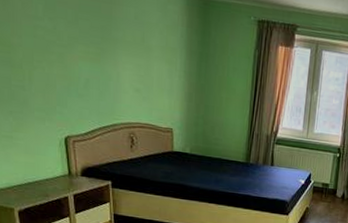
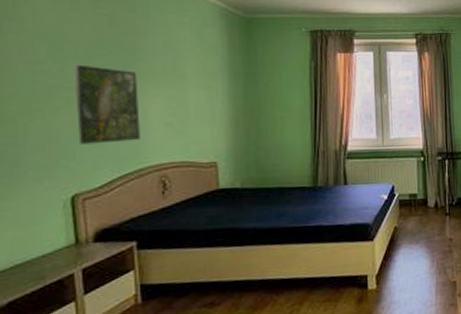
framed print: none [65,24,115,100] -> present [74,64,140,144]

